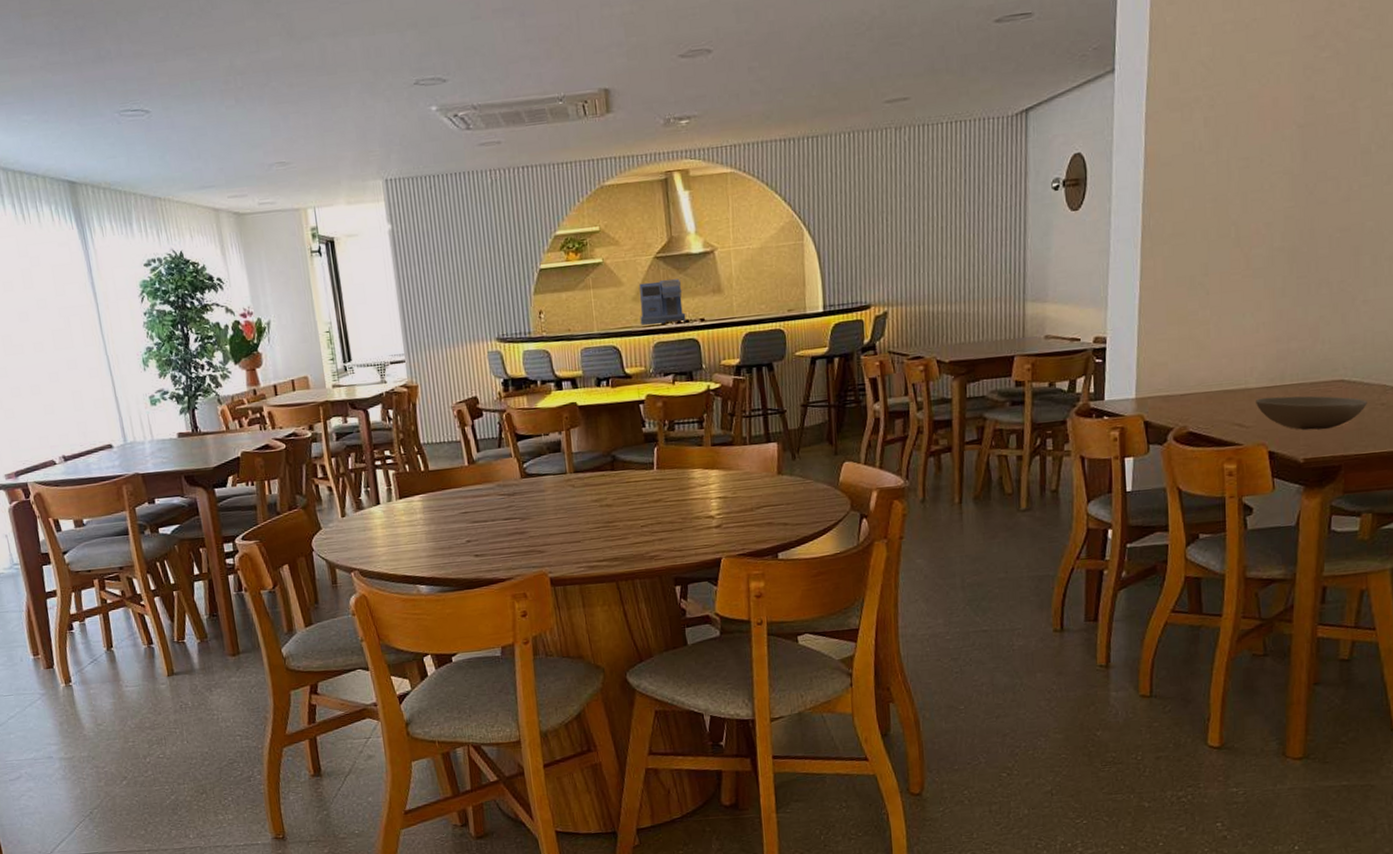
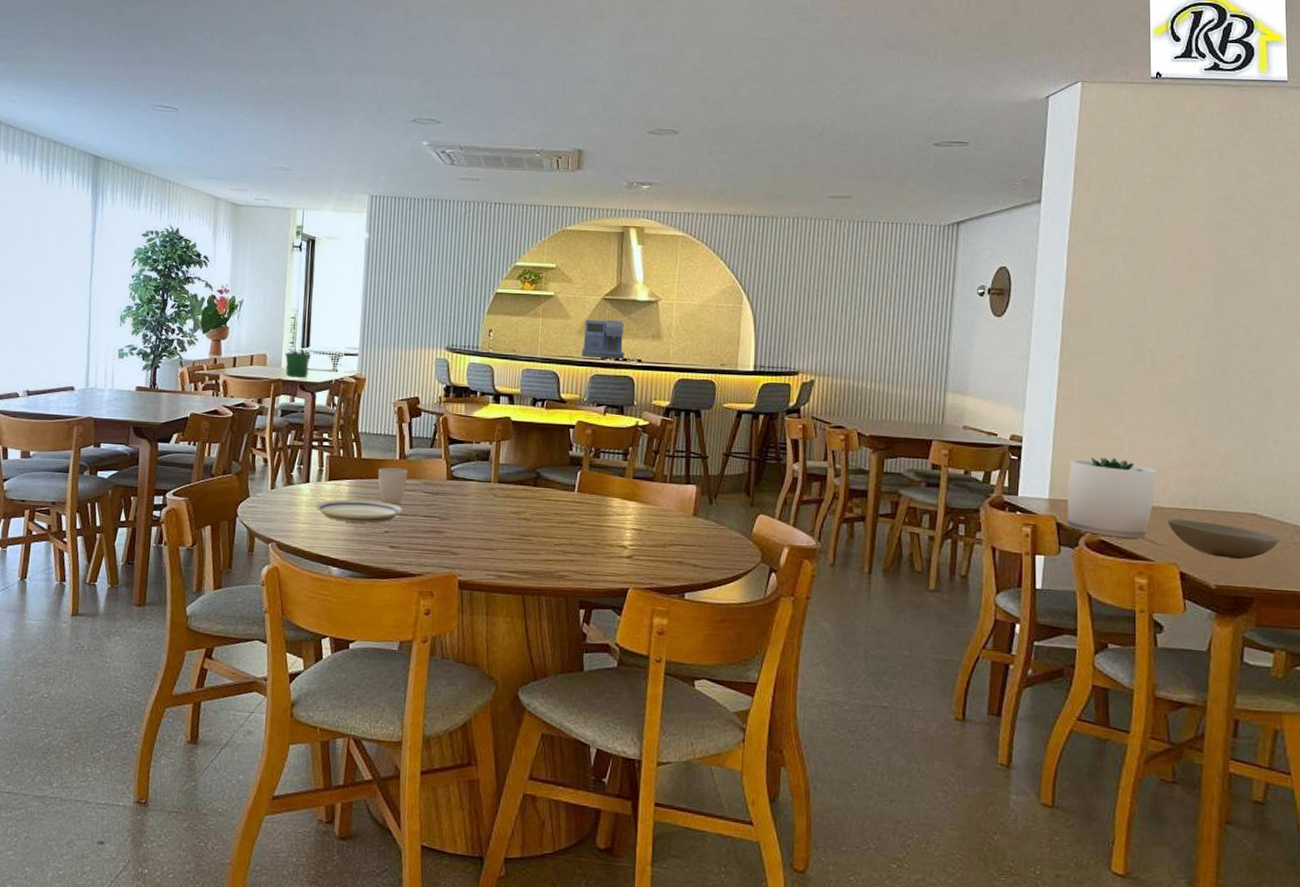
planter: none [327,365,356,397] -> present [284,348,312,378]
plate: none [390,511,481,539] -> present [315,499,402,523]
cup: none [448,474,481,513] -> present [377,467,408,504]
planter: none [1154,344,1244,428] -> present [1067,456,1157,539]

